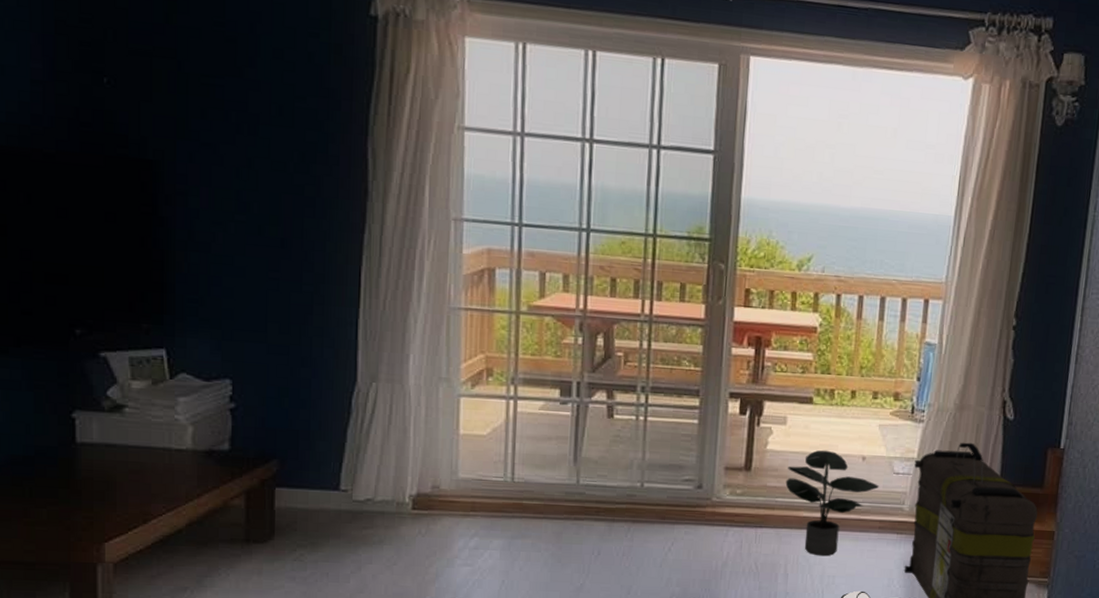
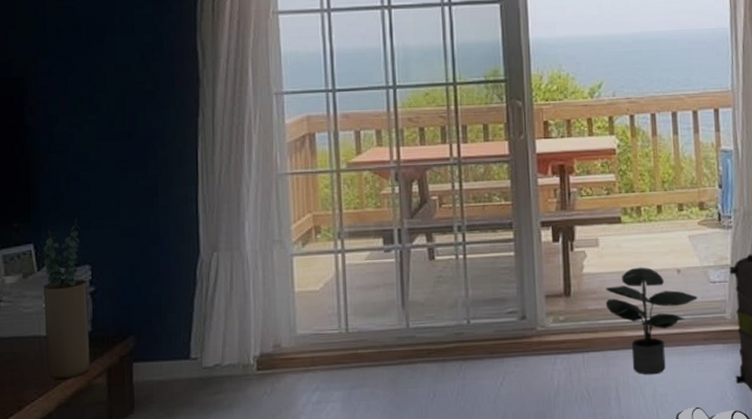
vase: none [176,325,228,497] -> present [43,217,90,380]

